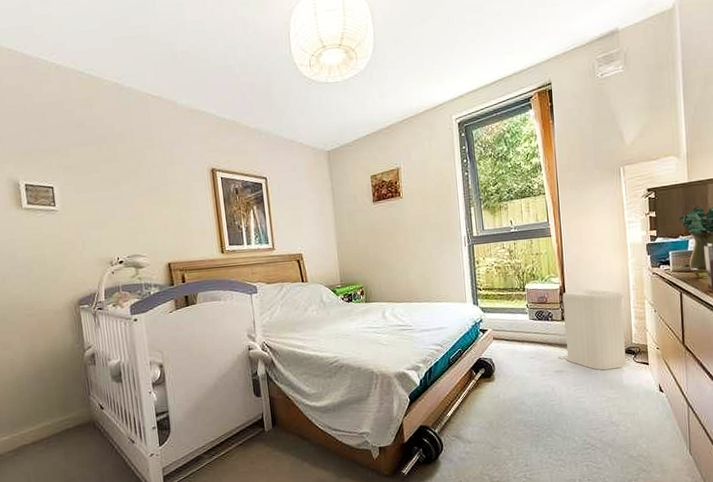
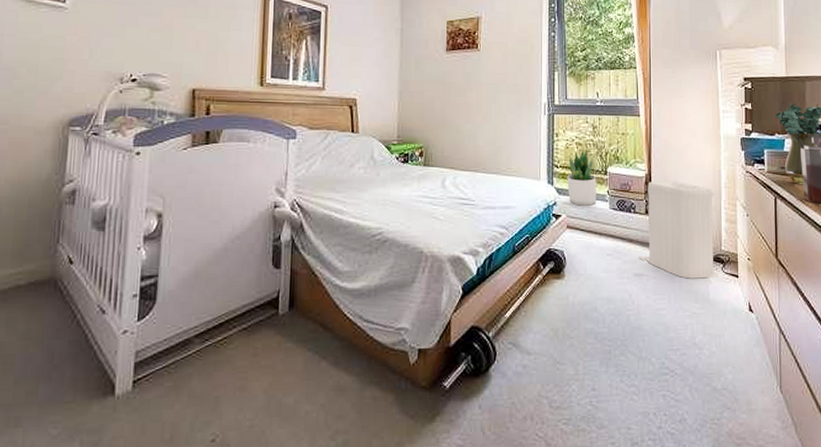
planter: none [489,272,518,320] -> present [567,150,597,206]

